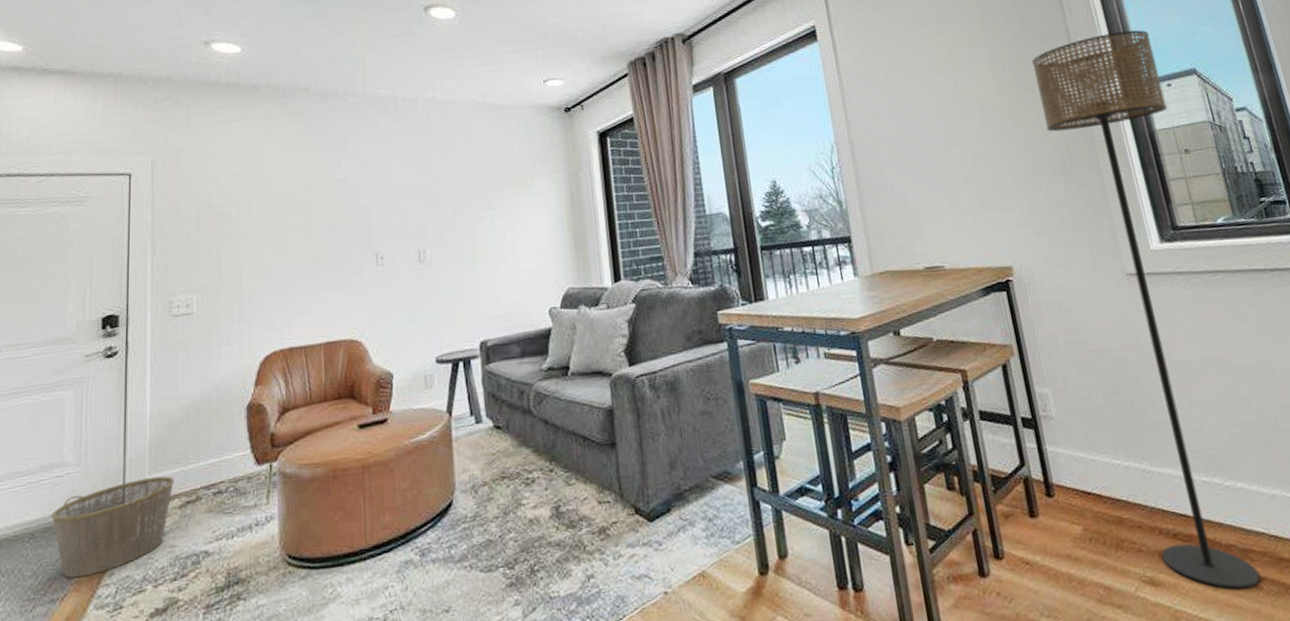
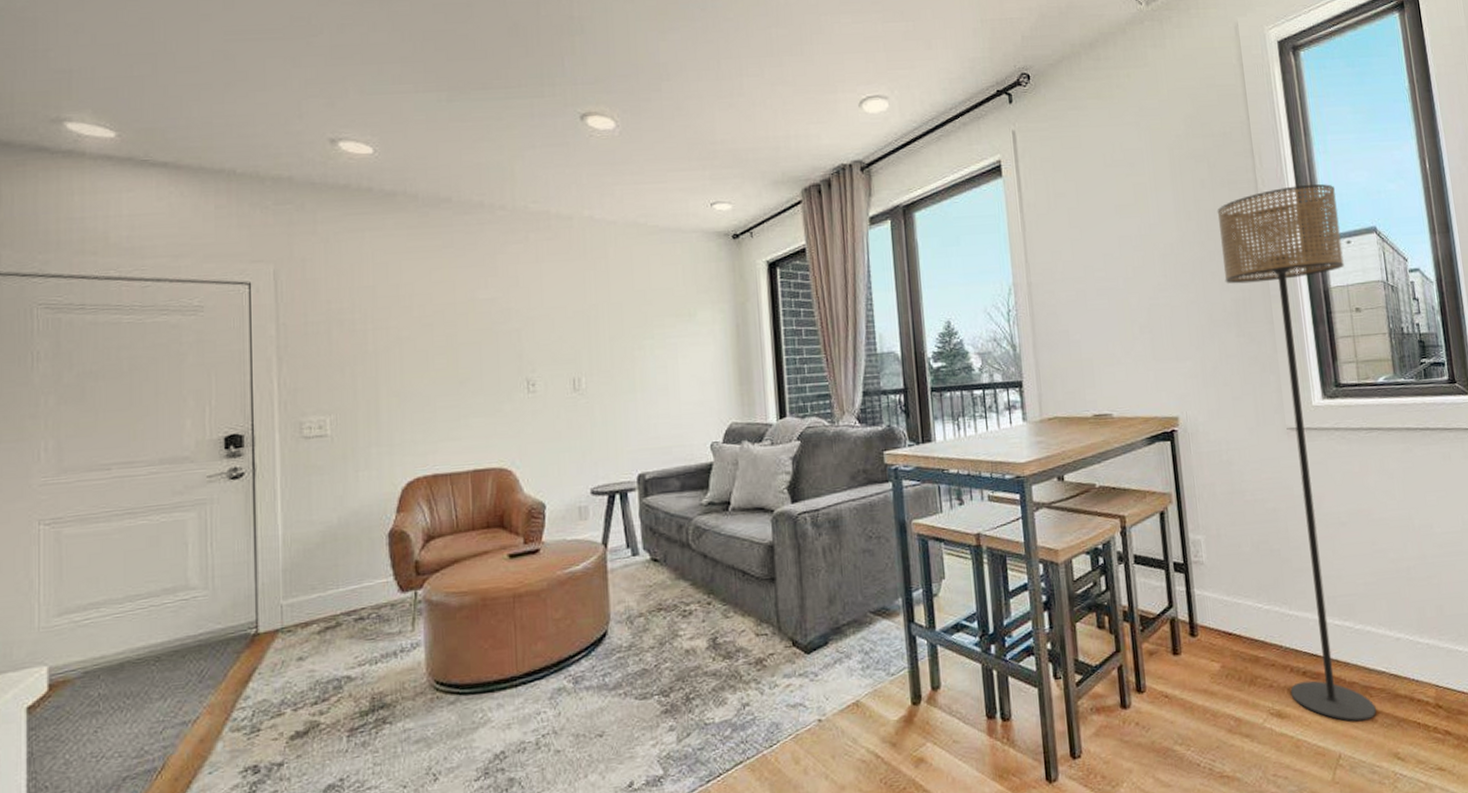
basket: present [50,476,174,579] -> none [177,601,312,702]

